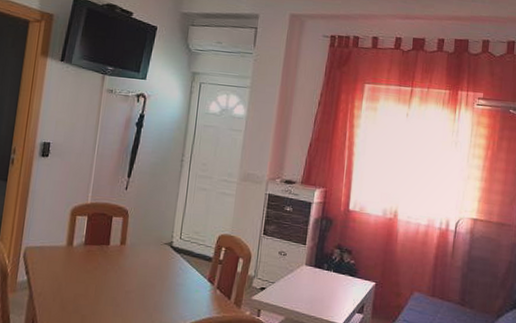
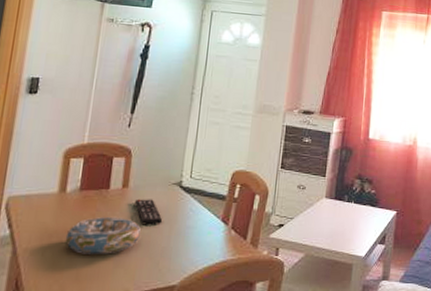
decorative bowl: none [72,270,136,304] -> present [65,217,141,254]
remote control: none [131,255,155,280] -> present [135,199,162,225]

